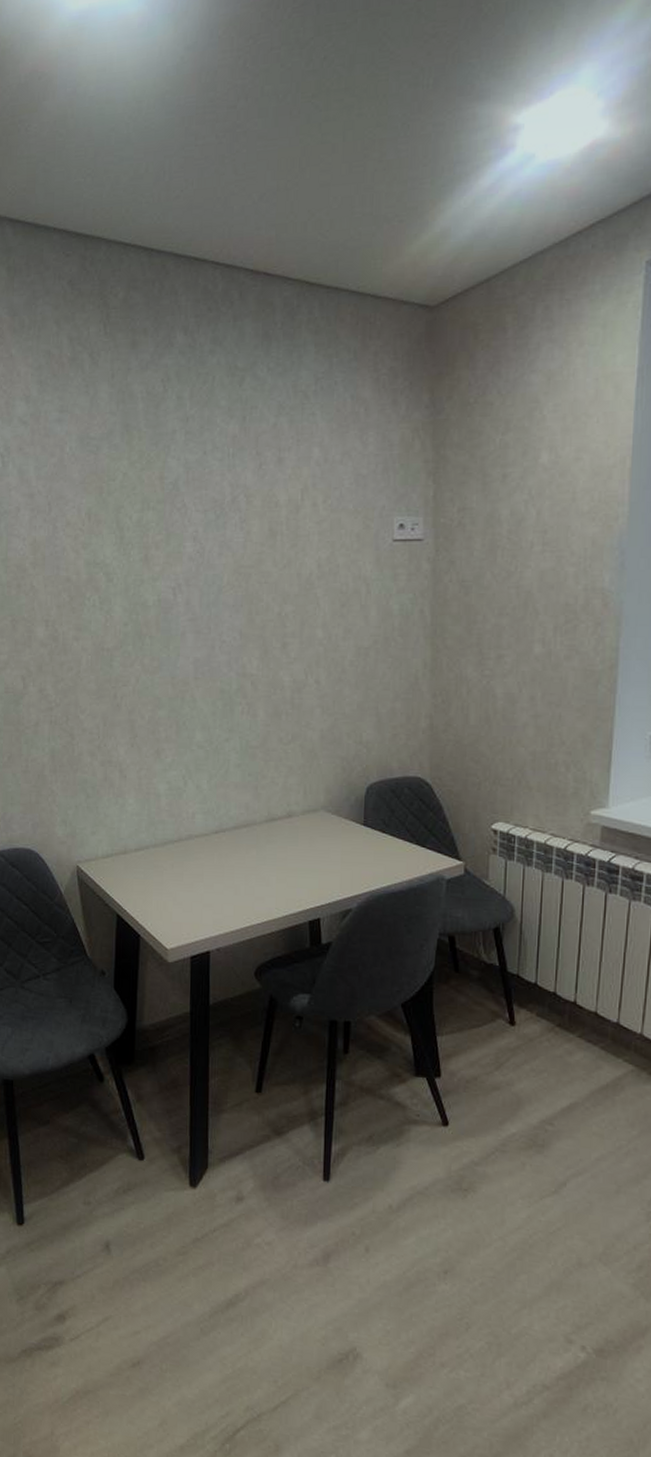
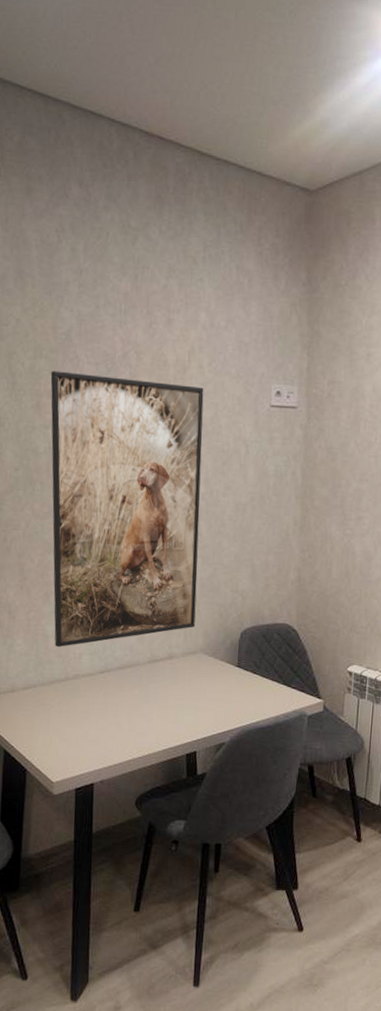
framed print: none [158,521,319,807] -> present [50,371,204,648]

